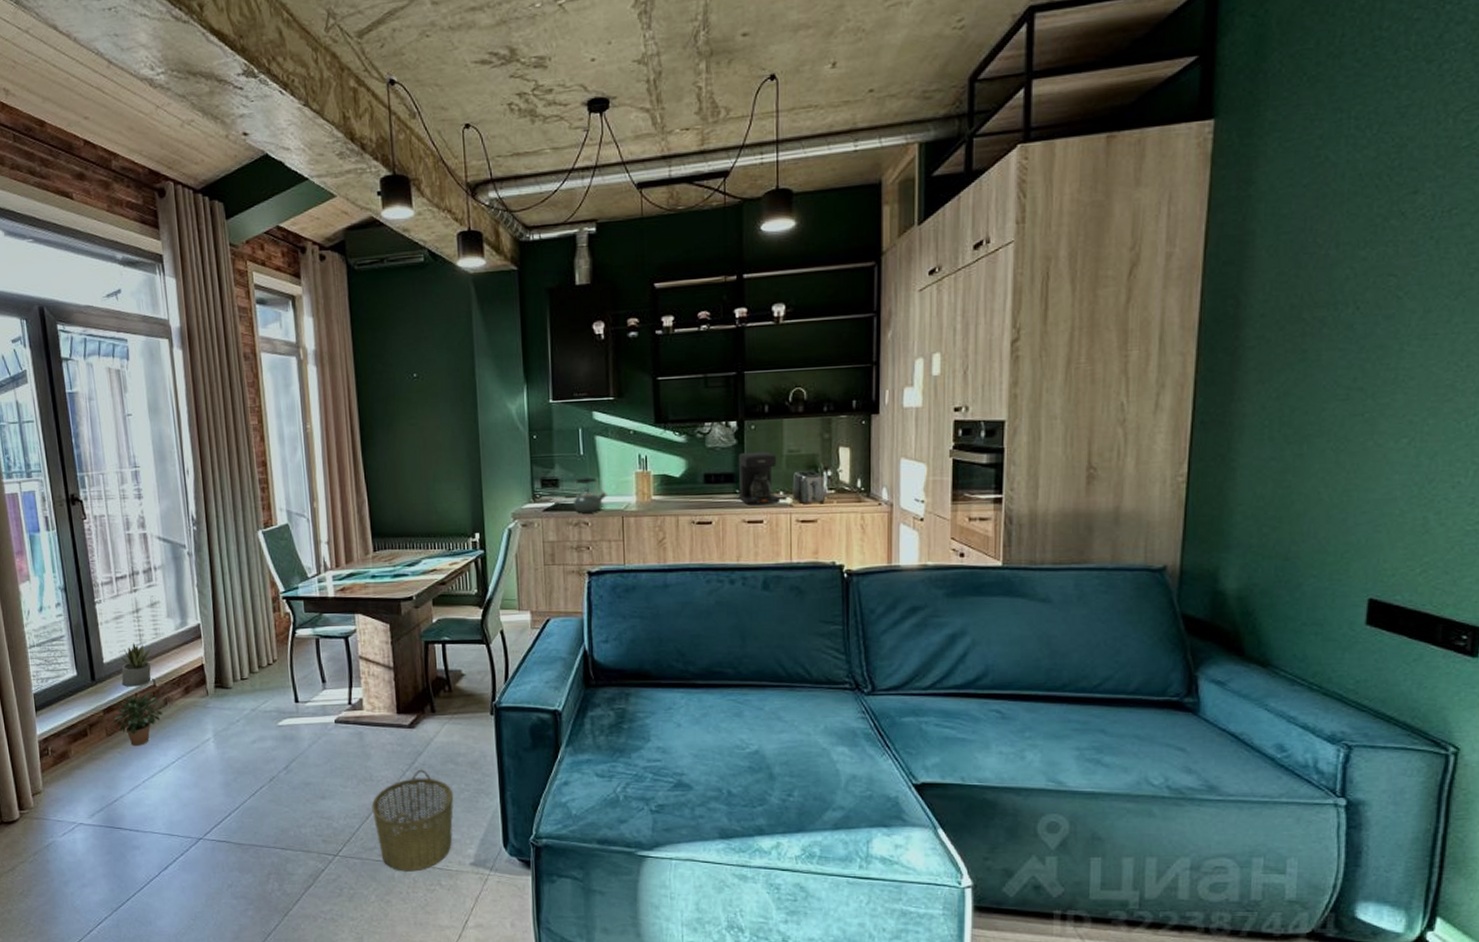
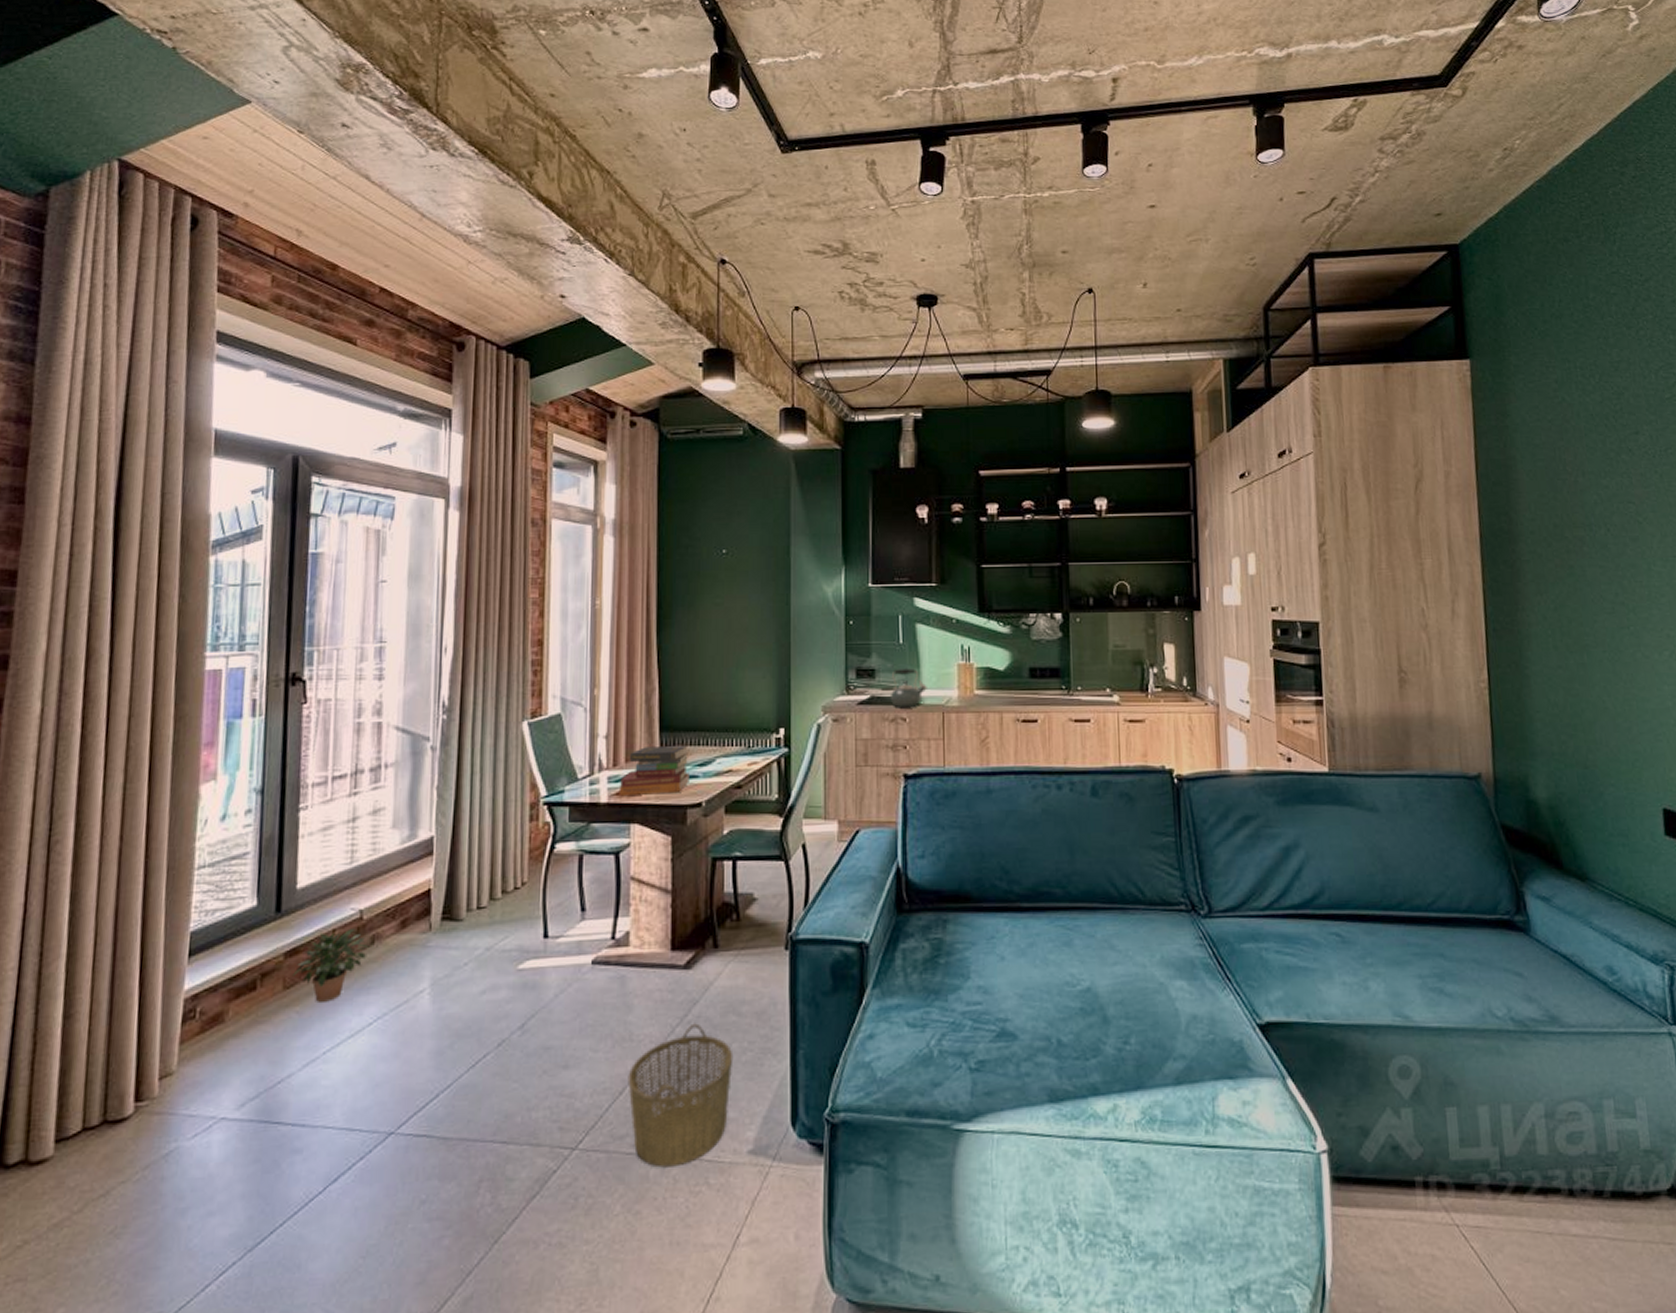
succulent plant: present [121,643,151,687] -> none [317,862,364,921]
books: none [343,549,401,591] -> present [620,746,689,795]
coffee maker: present [738,451,779,504] -> none [1064,645,1106,702]
toaster: present [792,470,825,505] -> none [1119,667,1152,703]

